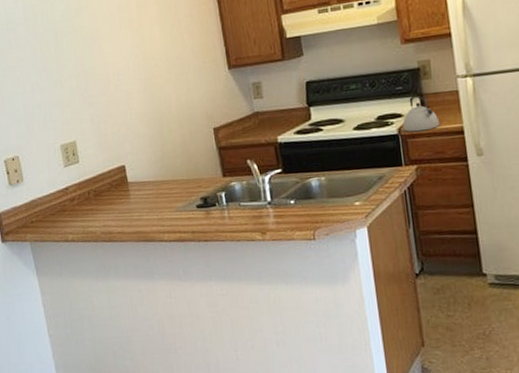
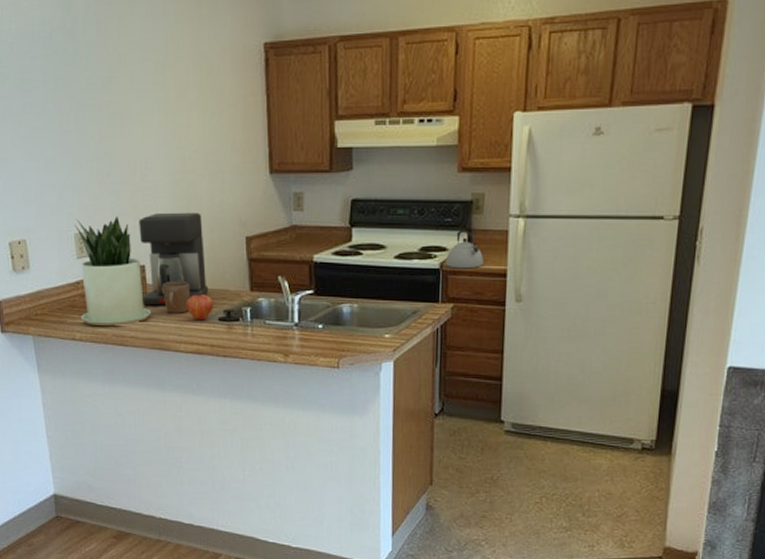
planter: none [59,124,135,226] -> present [74,216,152,327]
coffee maker: none [116,112,185,202] -> present [139,212,209,306]
mug: none [142,175,168,206] -> present [163,281,190,313]
fruit: none [165,183,191,210] -> present [186,291,214,321]

